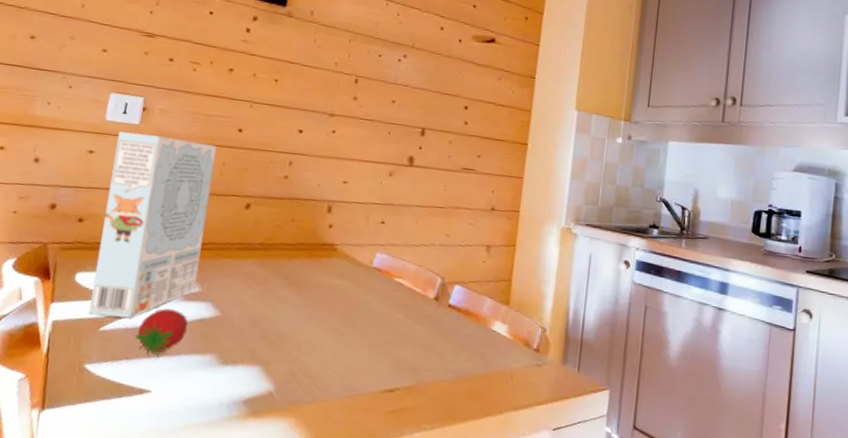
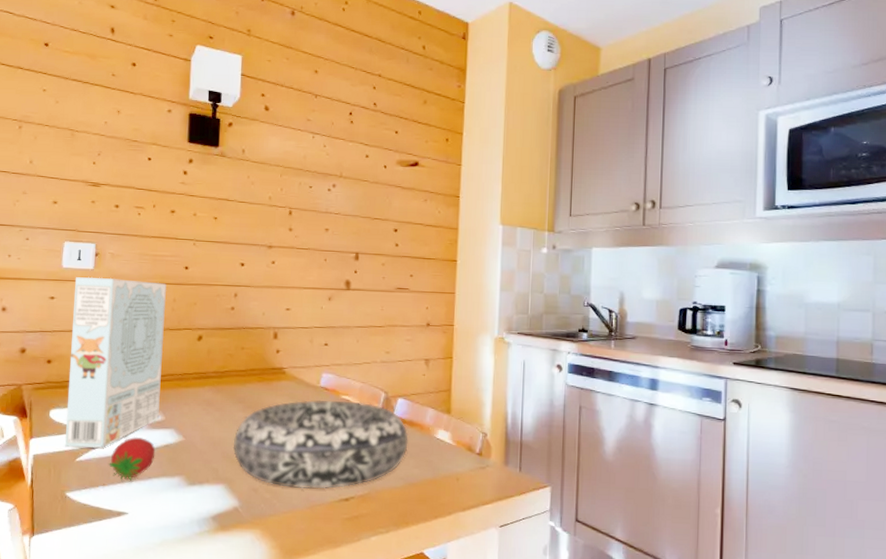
decorative bowl: none [273,280,463,378] -> present [233,399,409,489]

